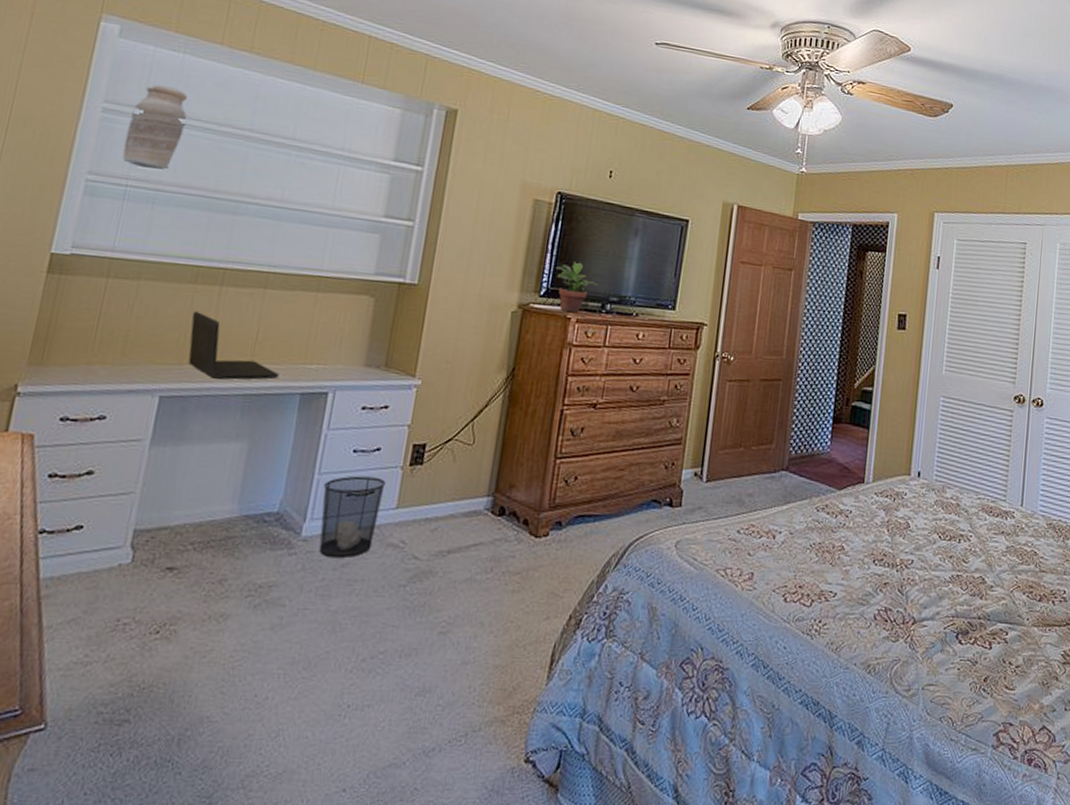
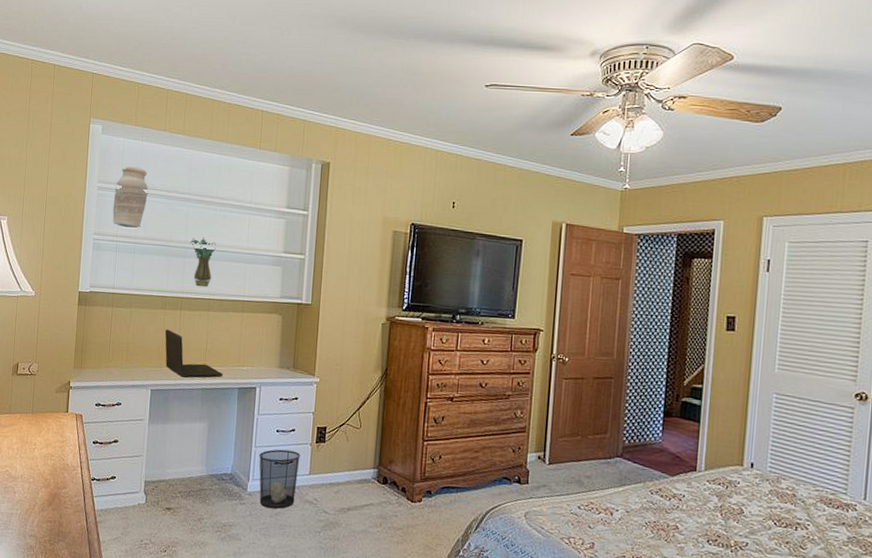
vase: none [245,188,286,255] -> present [190,236,216,286]
potted plant: present [556,261,599,314] -> none [414,281,449,324]

